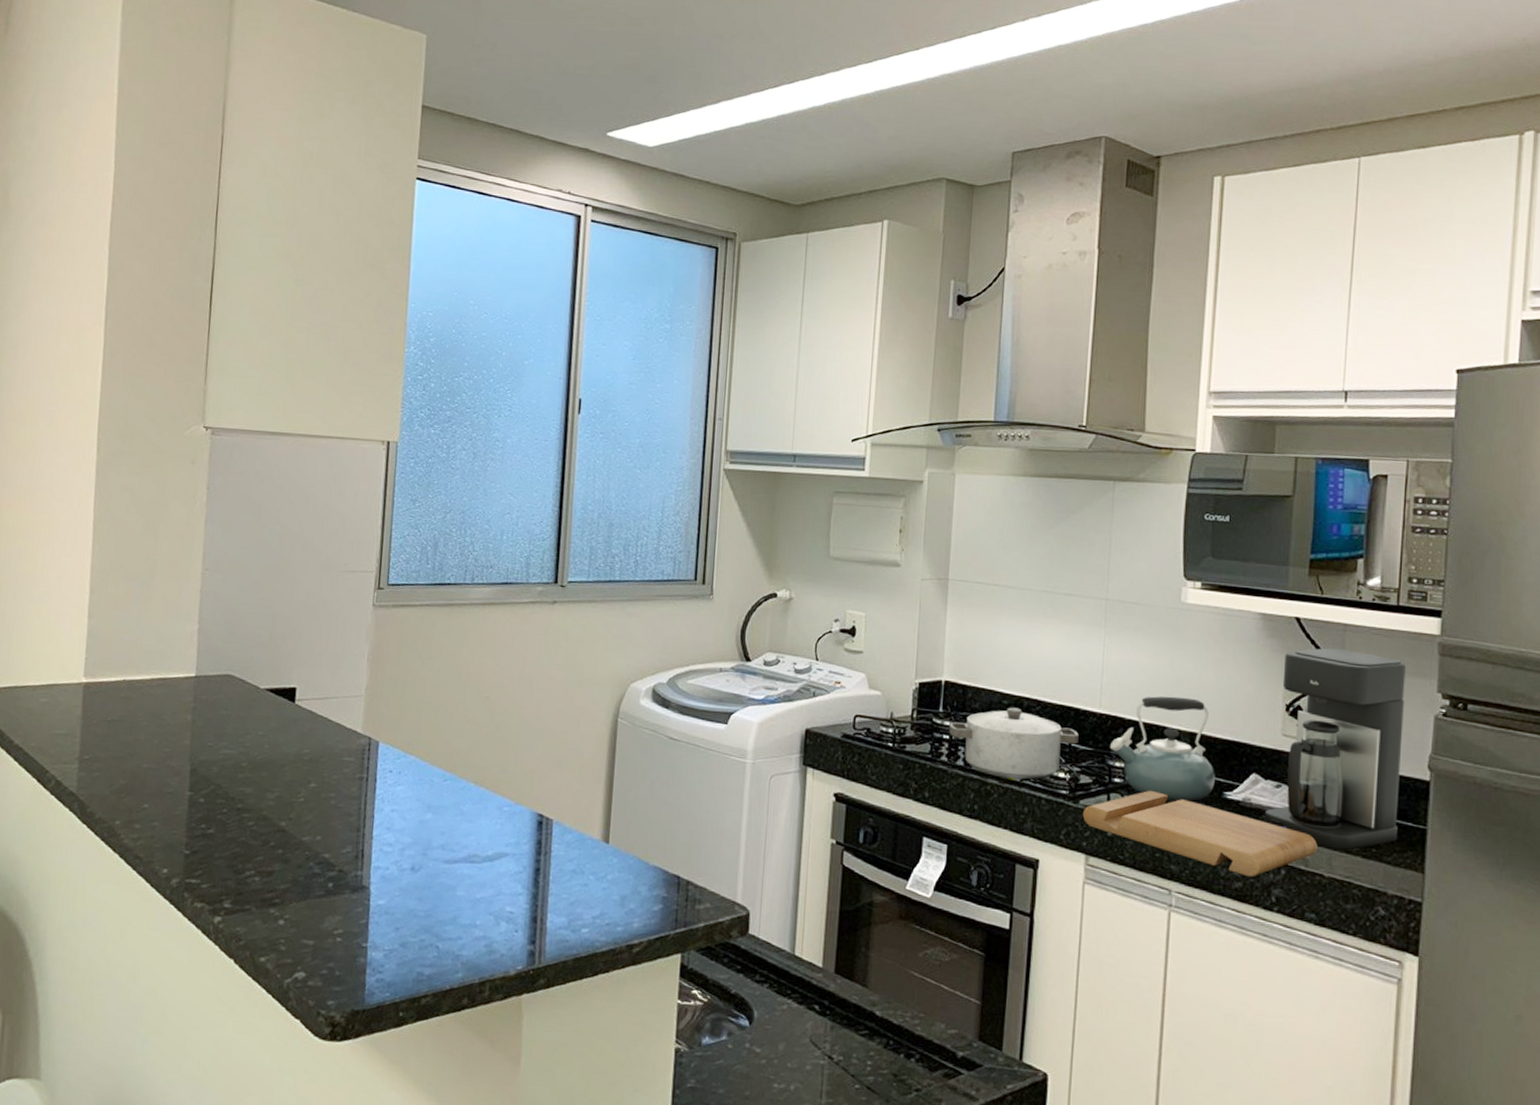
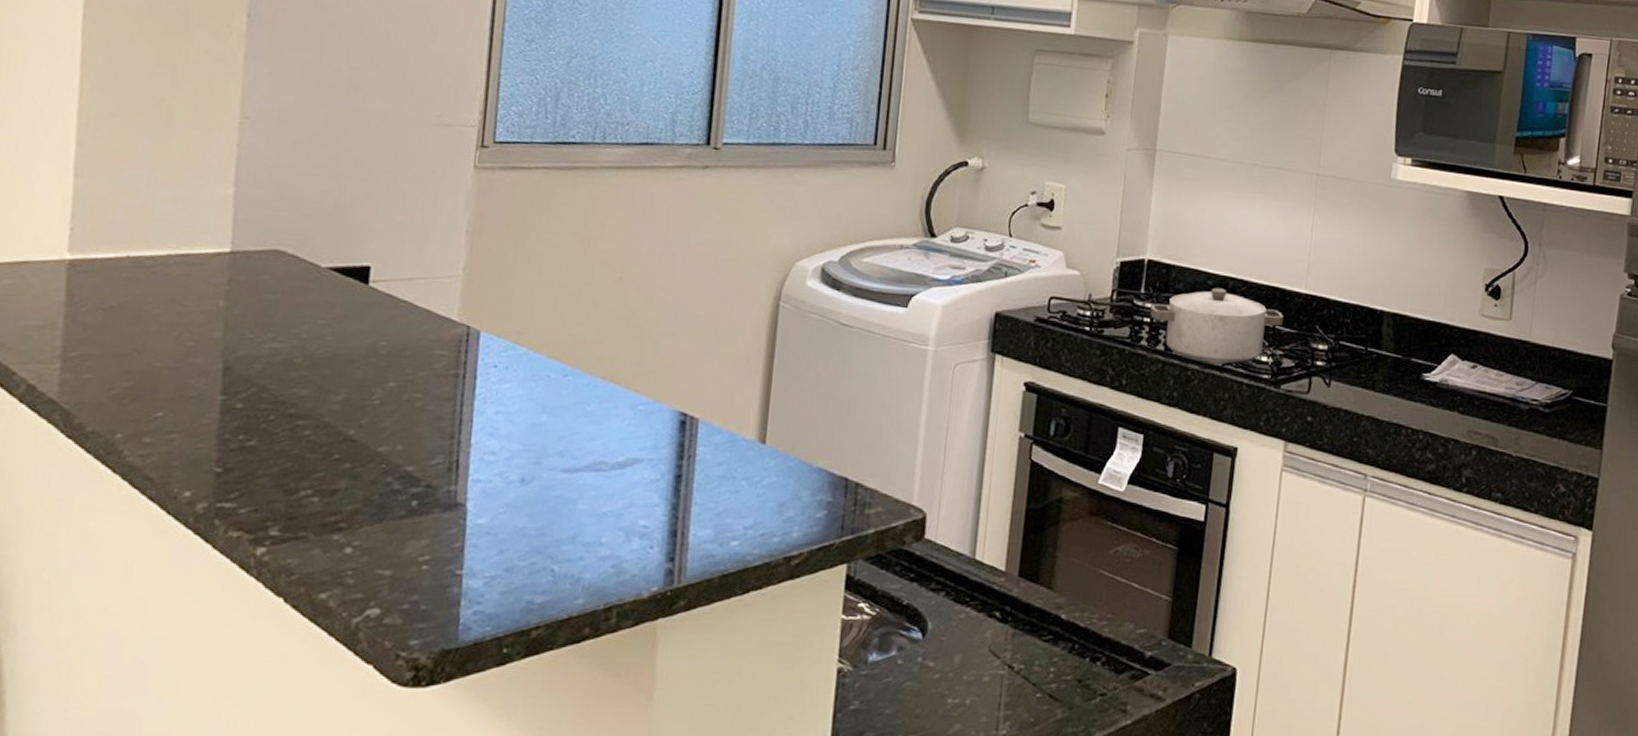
cutting board: present [1082,790,1318,877] -> none [1283,373,1507,459]
kettle: present [1109,696,1216,803] -> none [1313,276,1416,385]
coffee maker: present [1263,648,1406,851] -> none [1458,227,1598,430]

